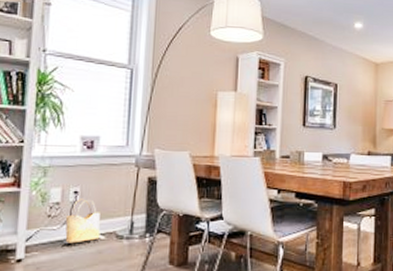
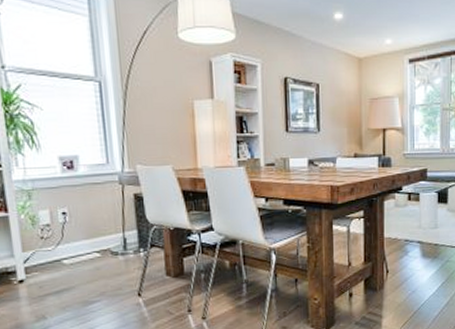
woven basket: present [65,199,101,244] -> none [58,219,96,263]

